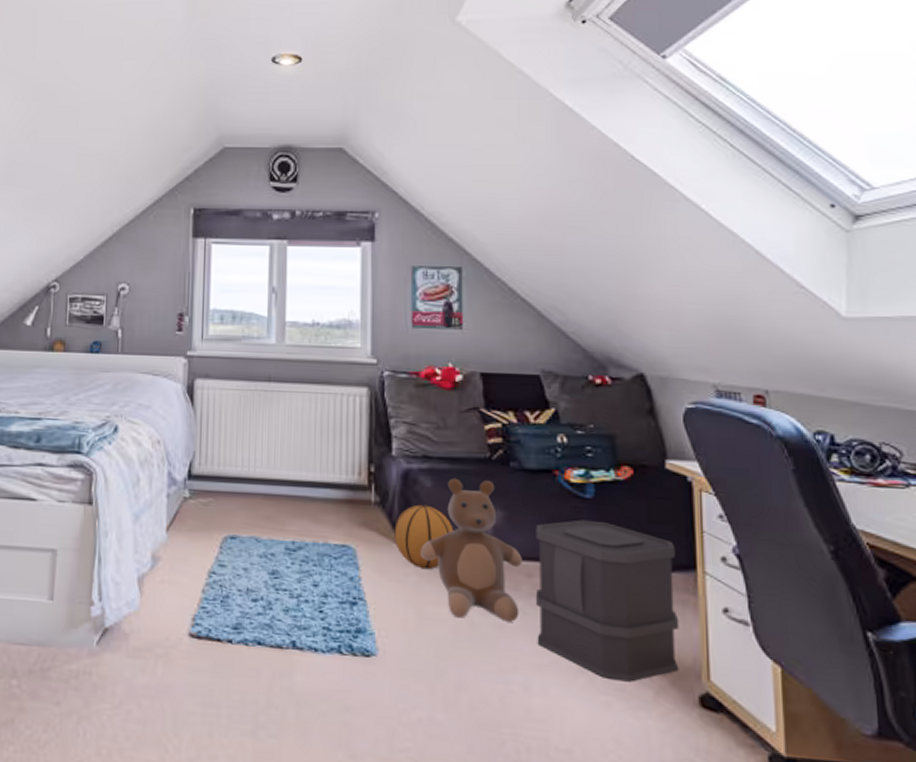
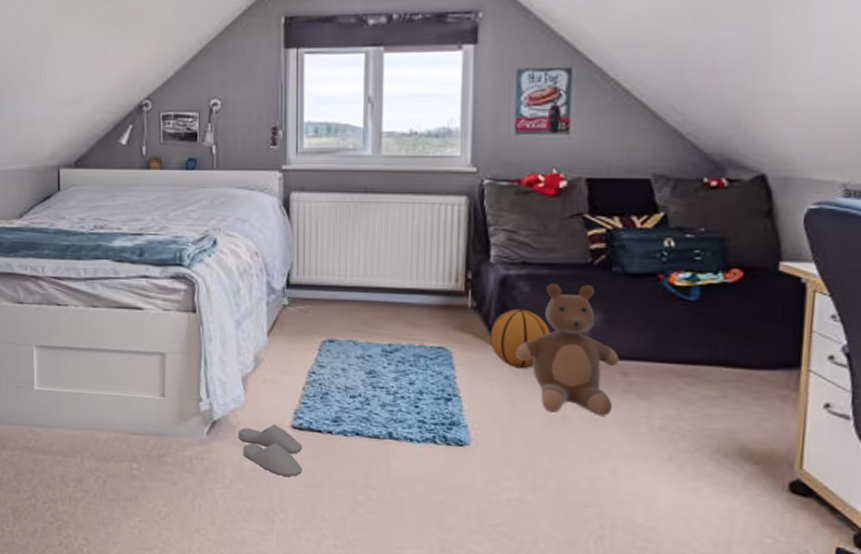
slippers: none [131,632,201,694] -> present [239,424,303,477]
storage box: present [535,520,680,682] -> none [629,321,781,470]

